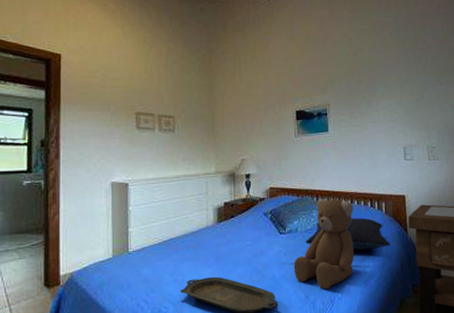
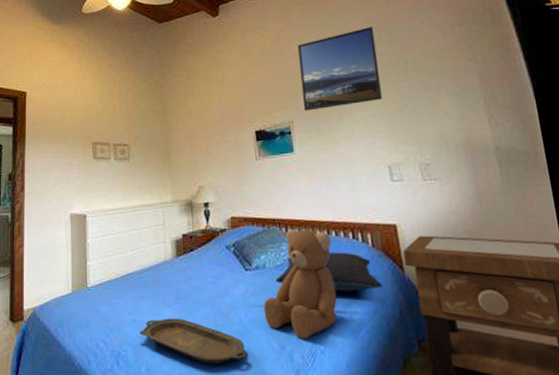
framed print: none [338,25,404,96] -> present [297,26,382,111]

